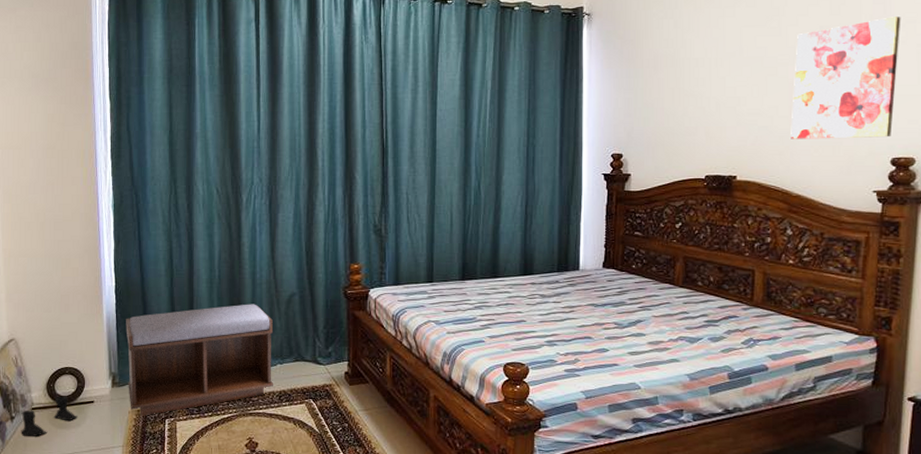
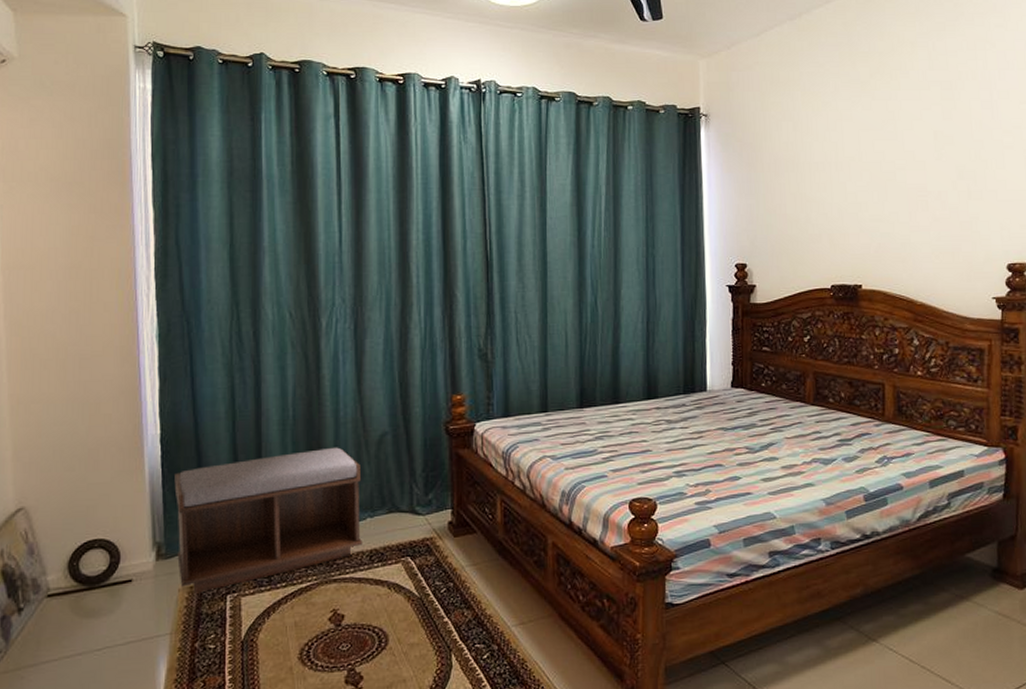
boots: present [21,396,78,437] -> none [32,576,110,632]
wall art: present [791,16,901,139] -> none [911,122,1008,246]

